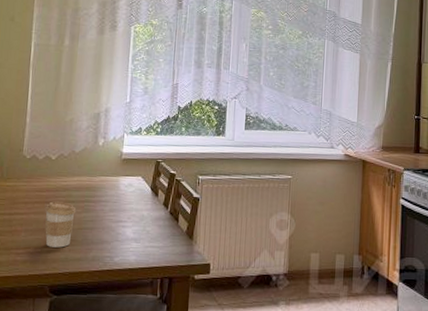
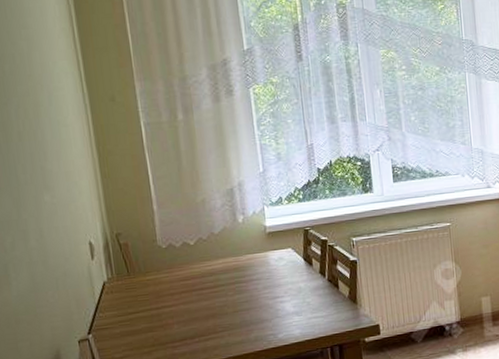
coffee cup: present [45,201,77,248] -> none [194,287,228,335]

